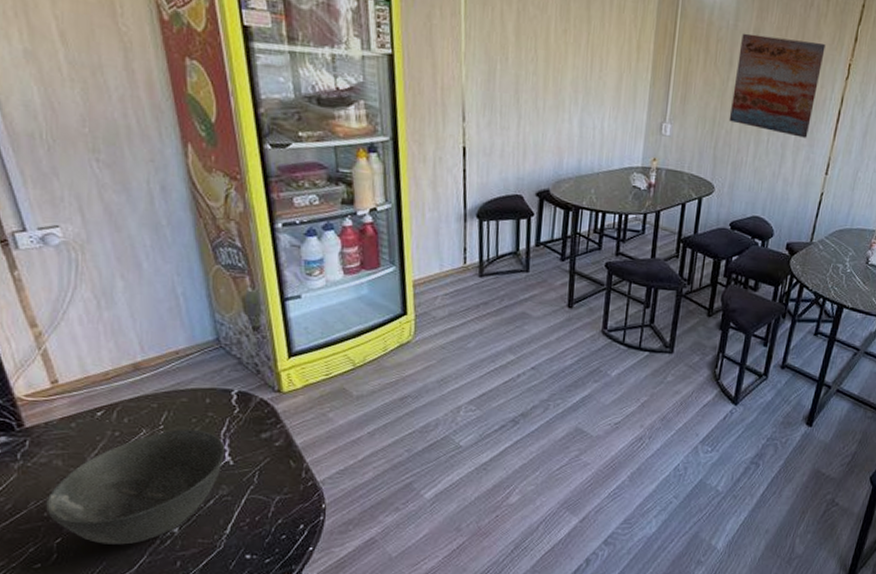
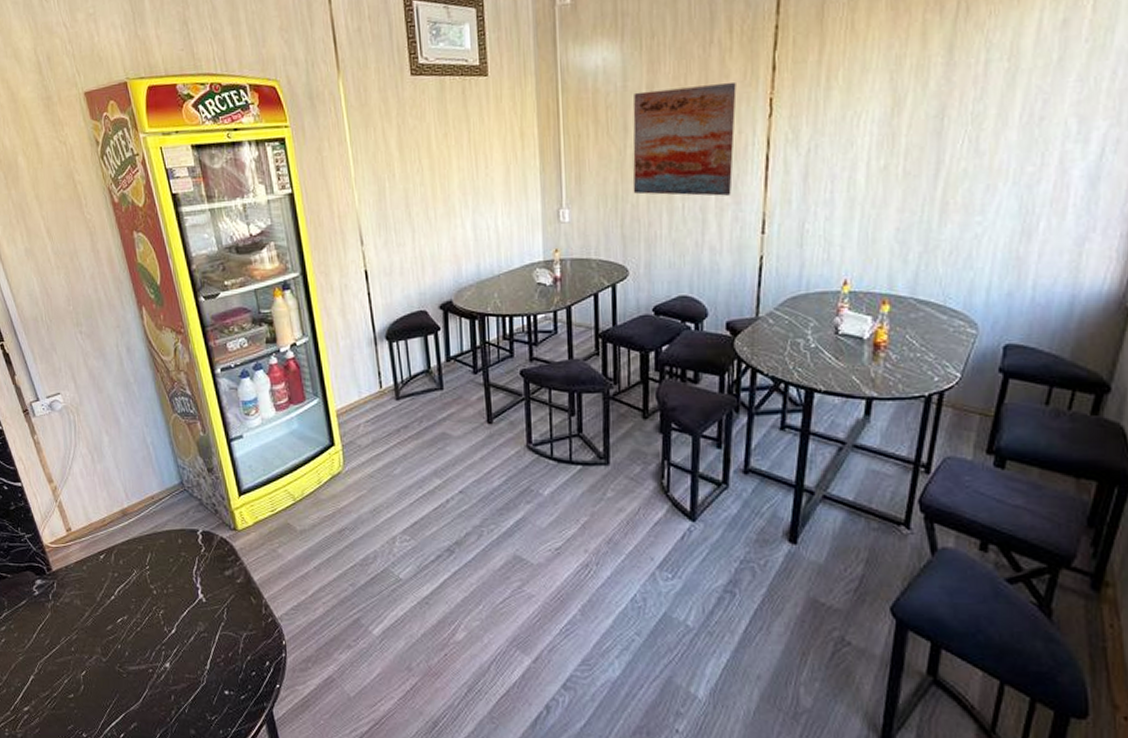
bowl: present [46,429,226,545] -> none [72,568,199,678]

